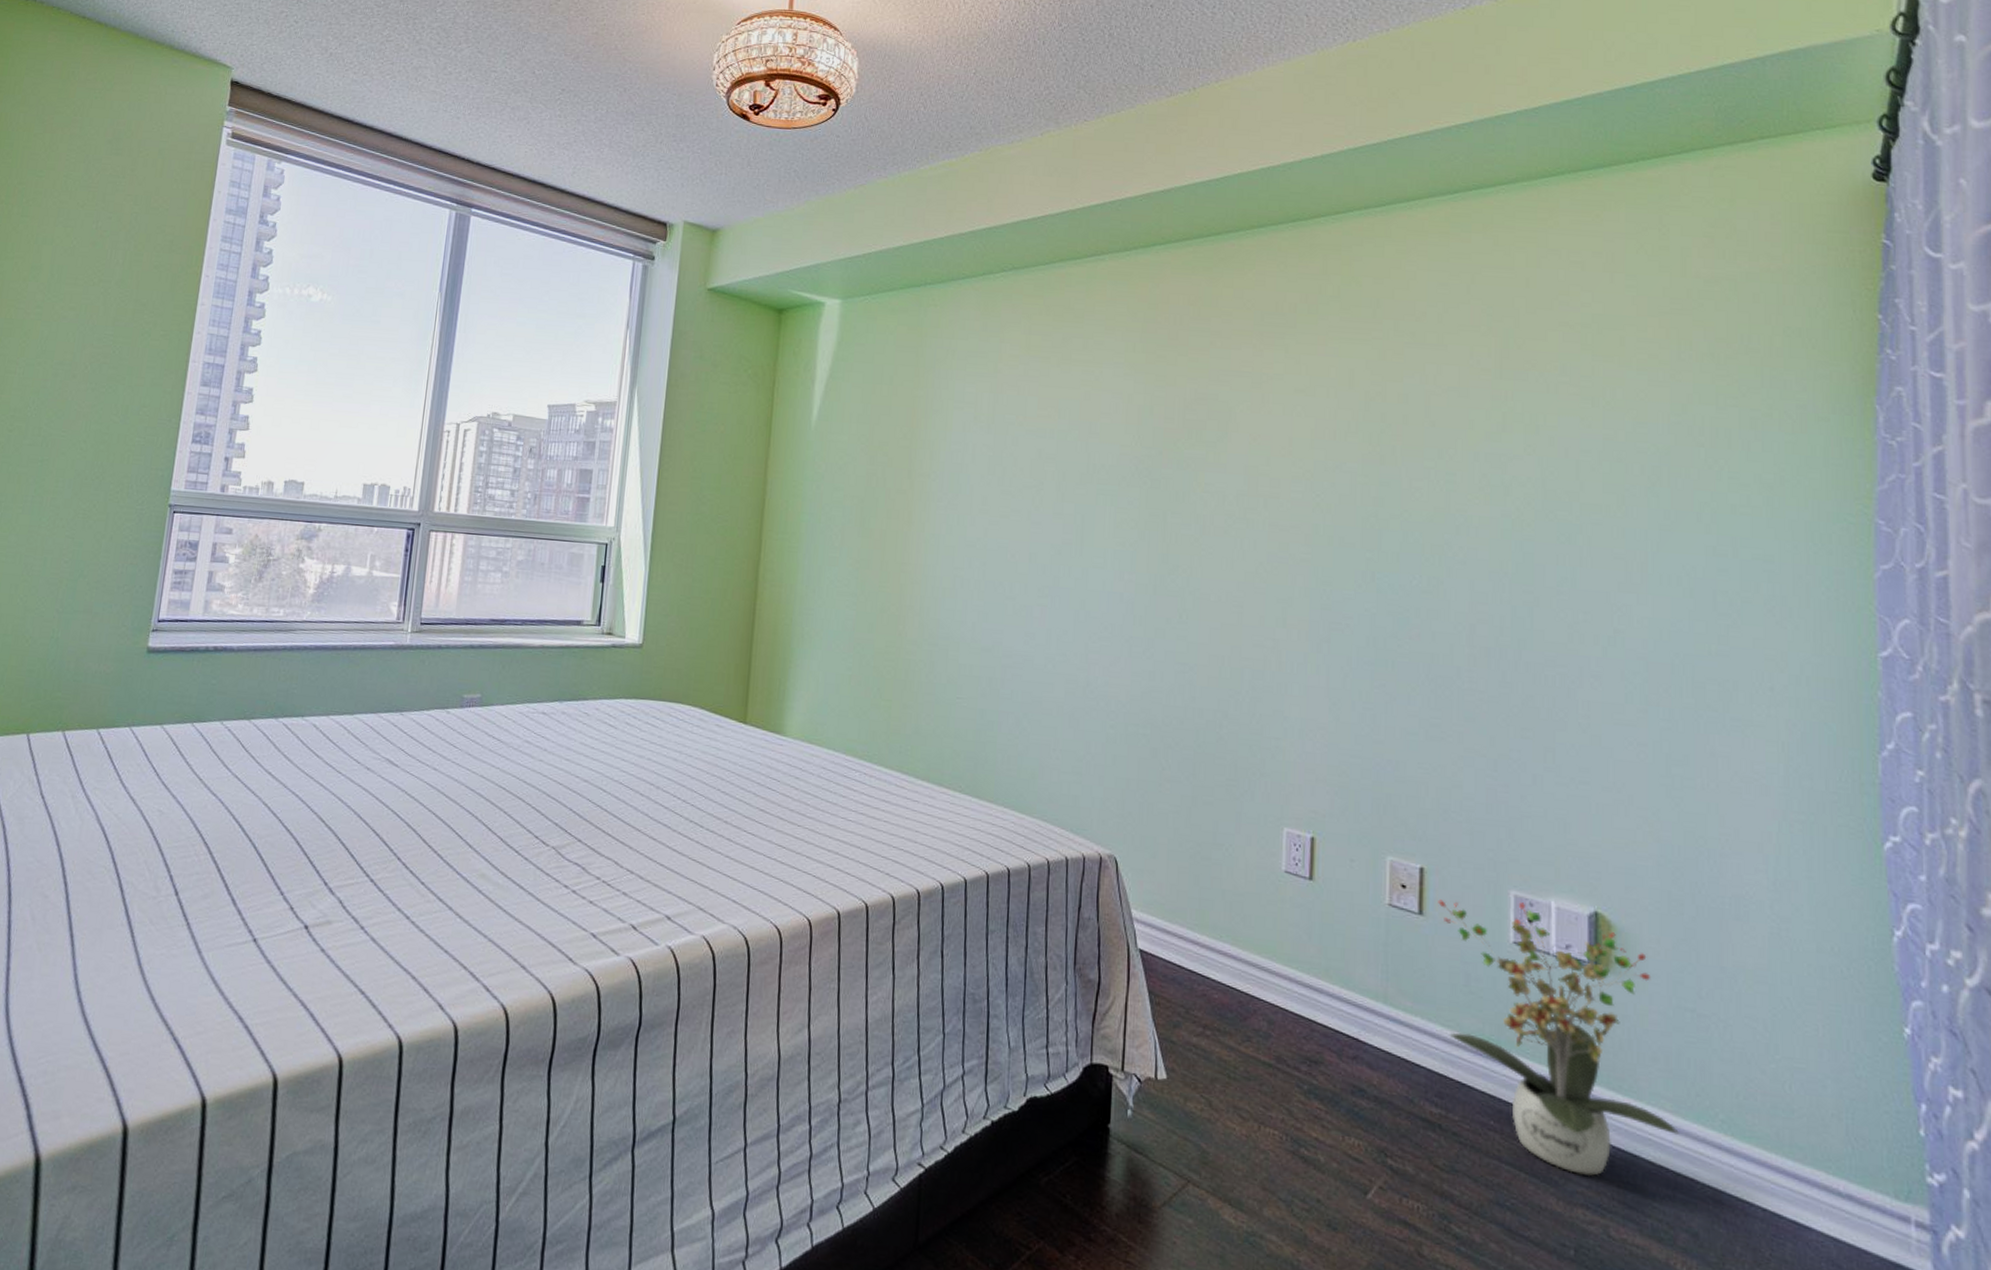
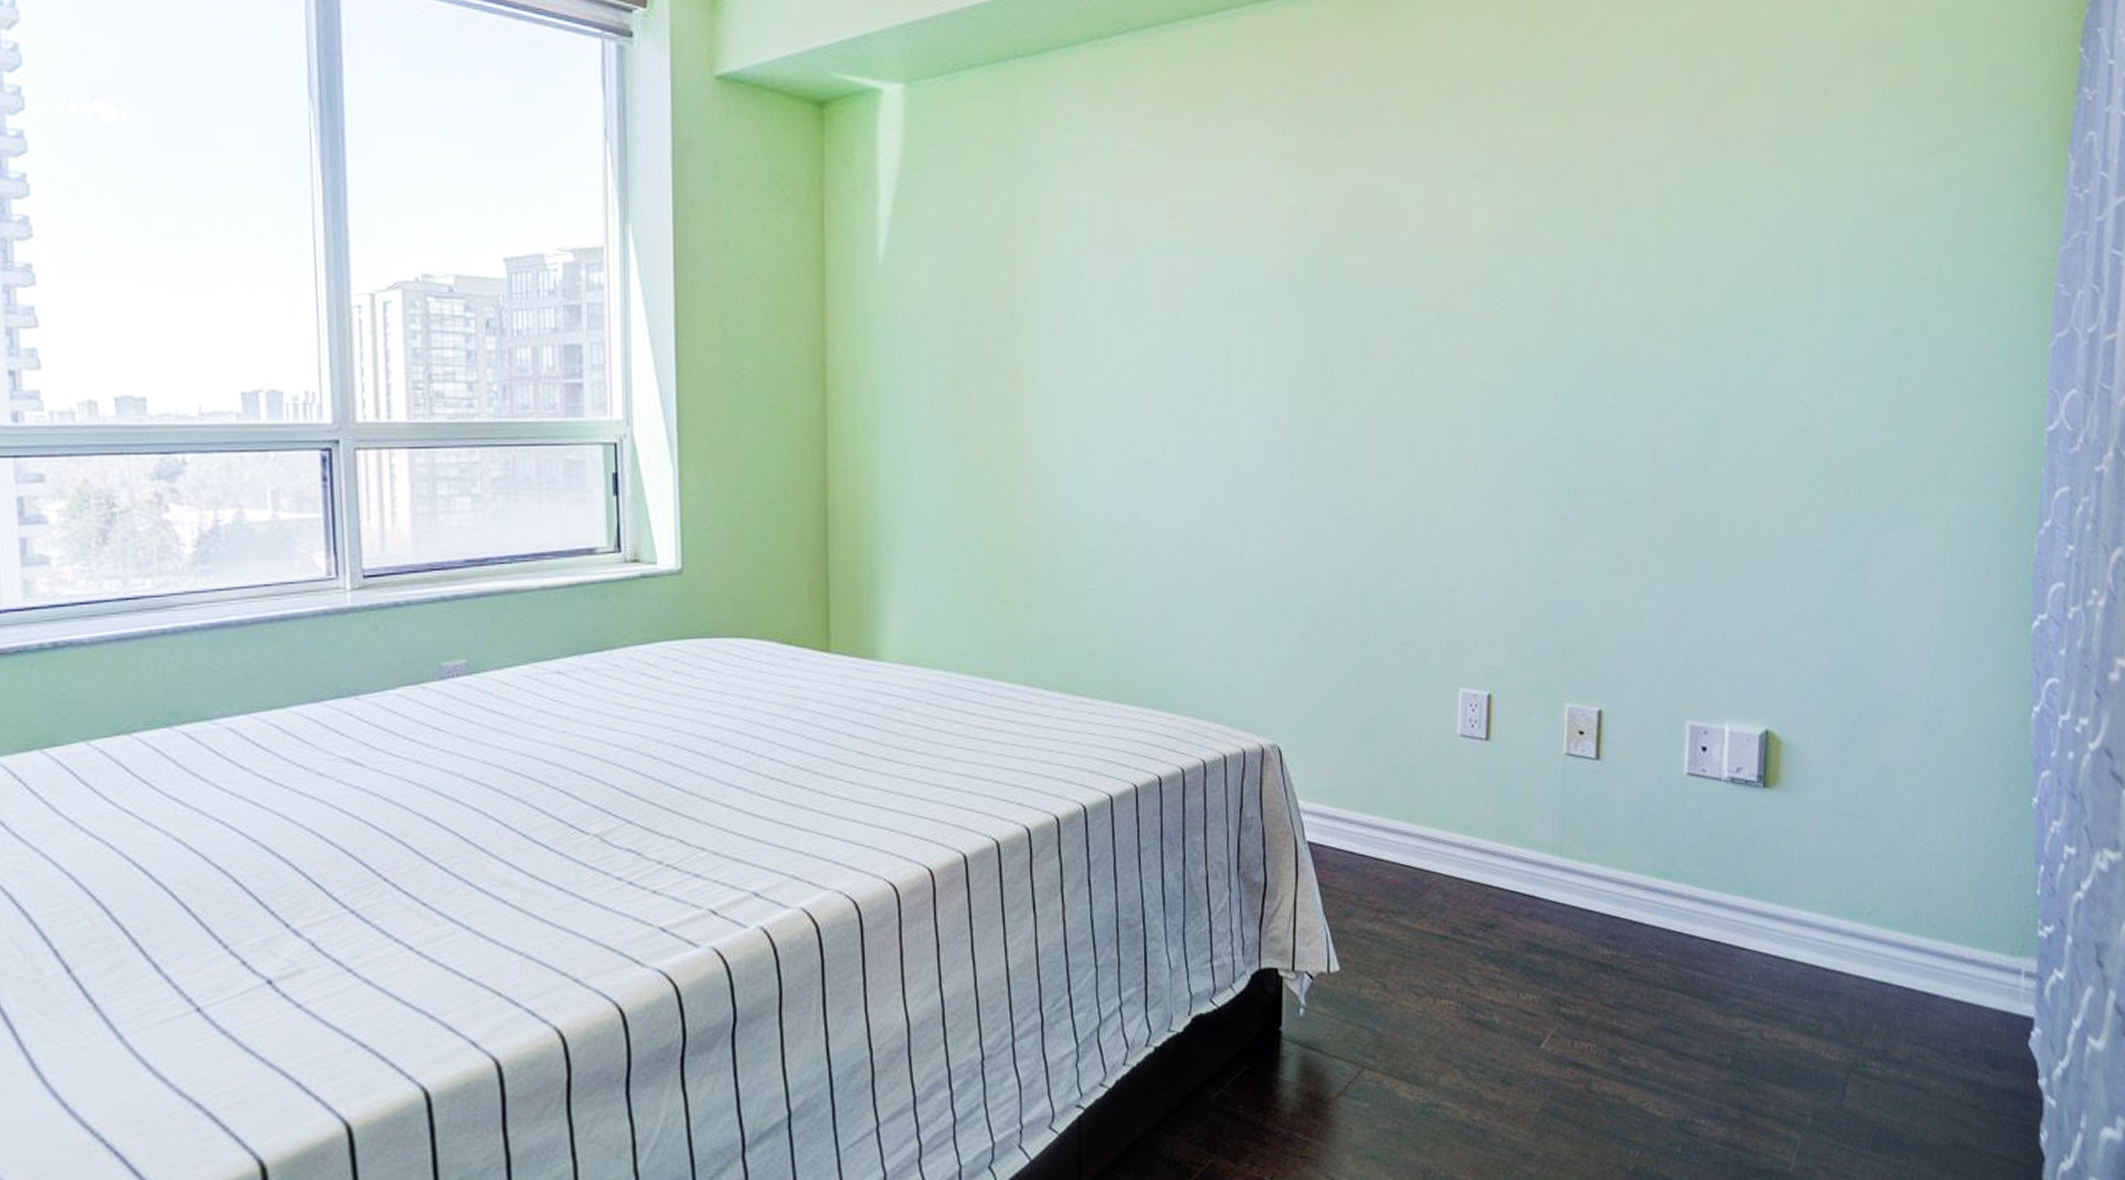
potted plant: present [1438,899,1679,1176] -> none [1615,732,1830,987]

